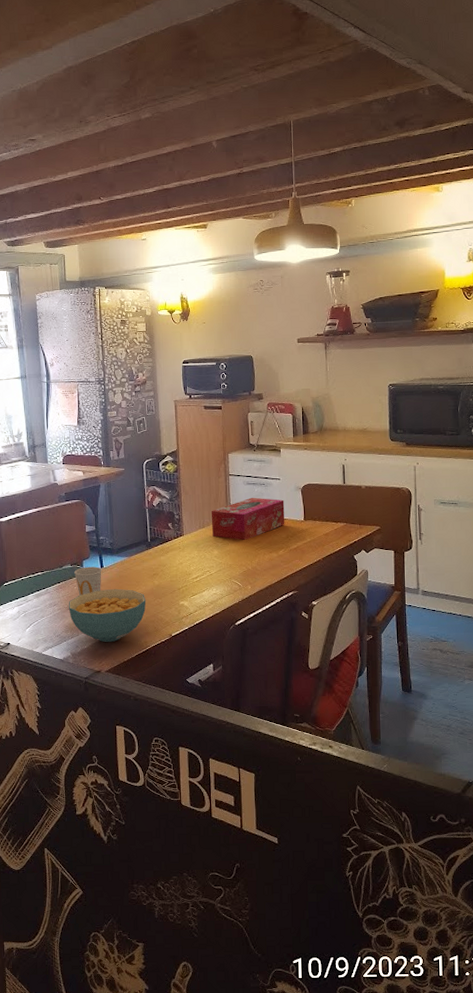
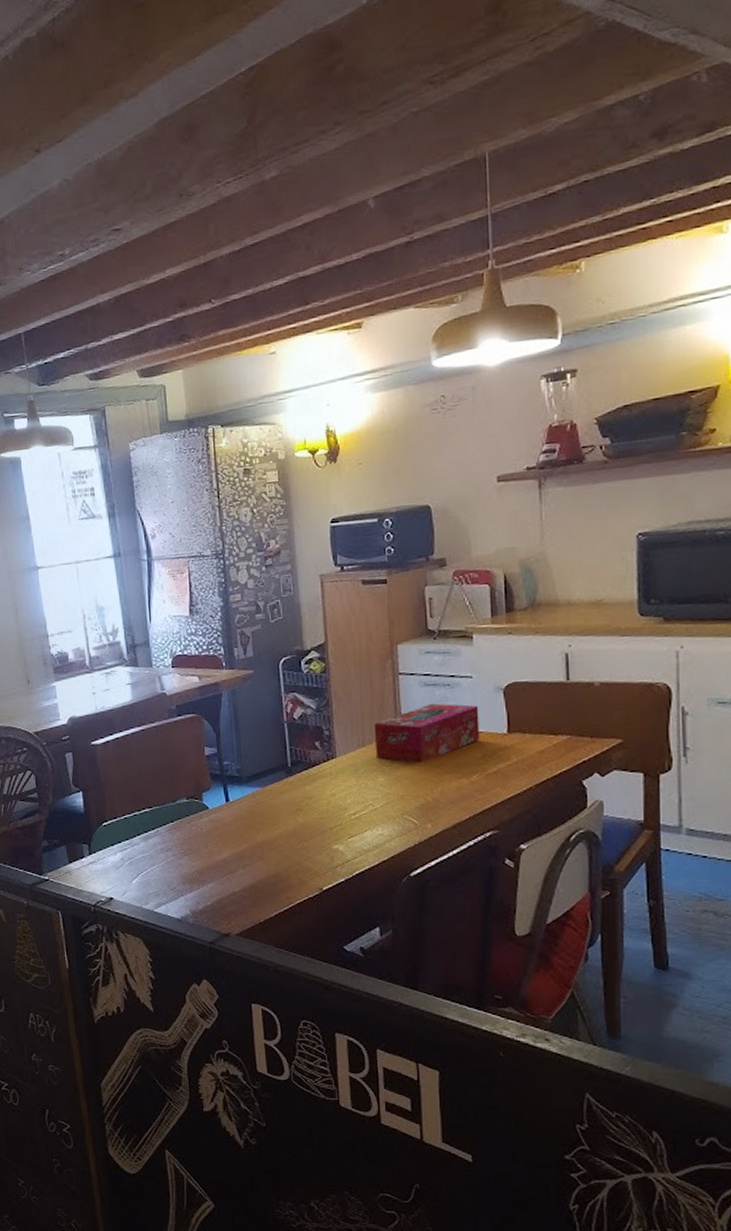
cereal bowl: present [68,588,146,643] -> none [185,828,288,898]
cup: present [74,566,102,596] -> none [191,800,228,838]

